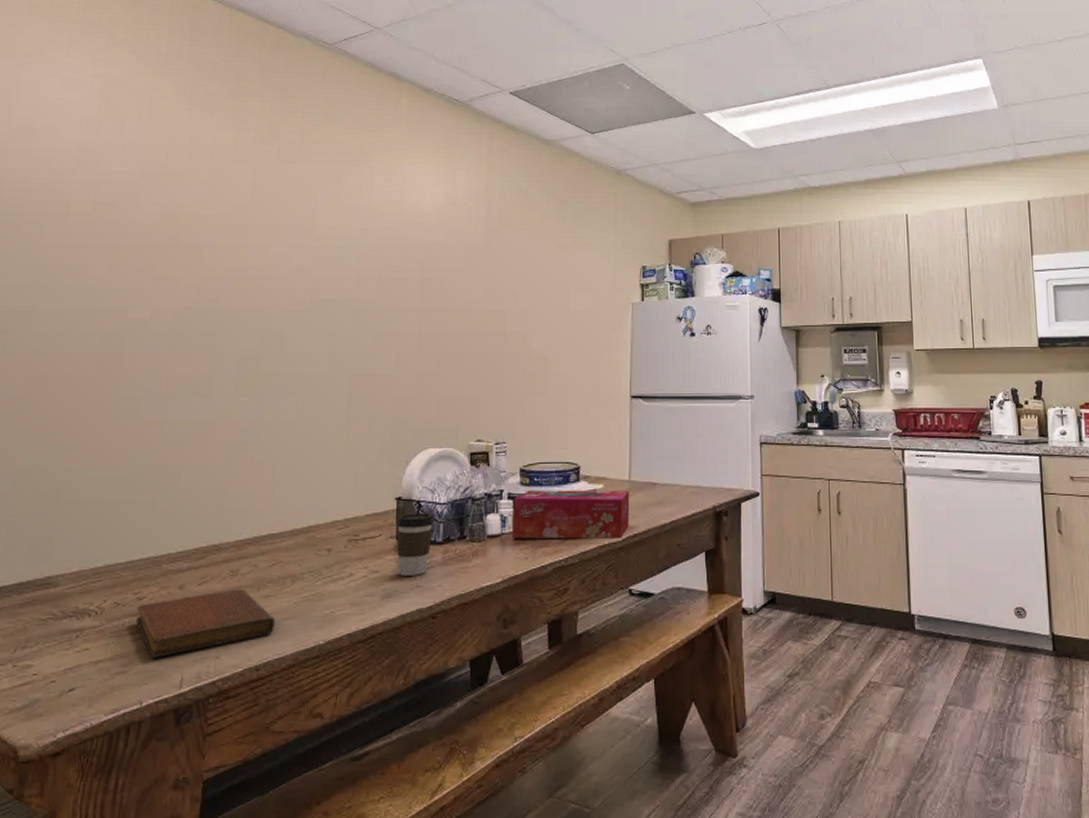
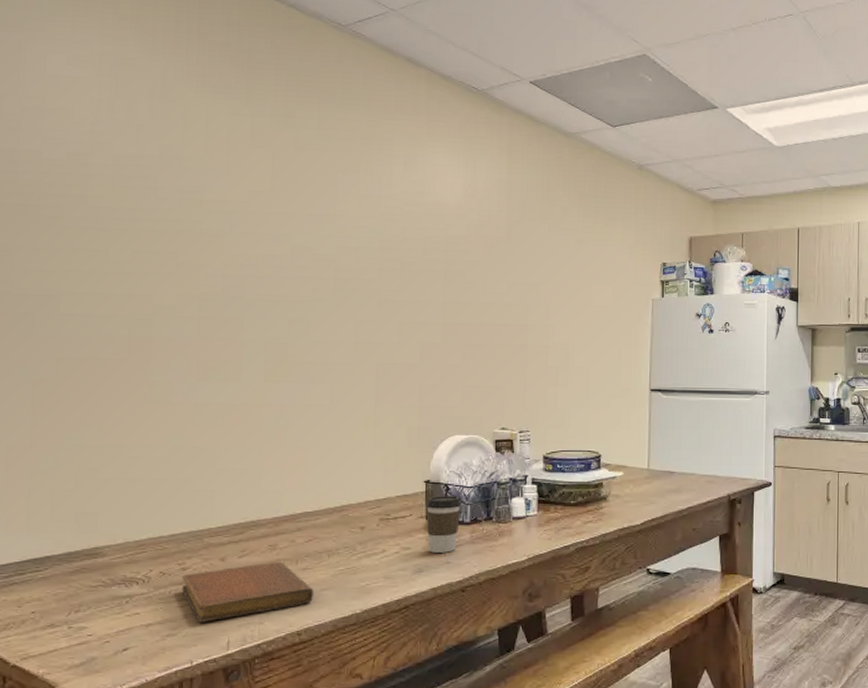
tissue box: present [512,490,630,540] -> none [536,476,648,523]

